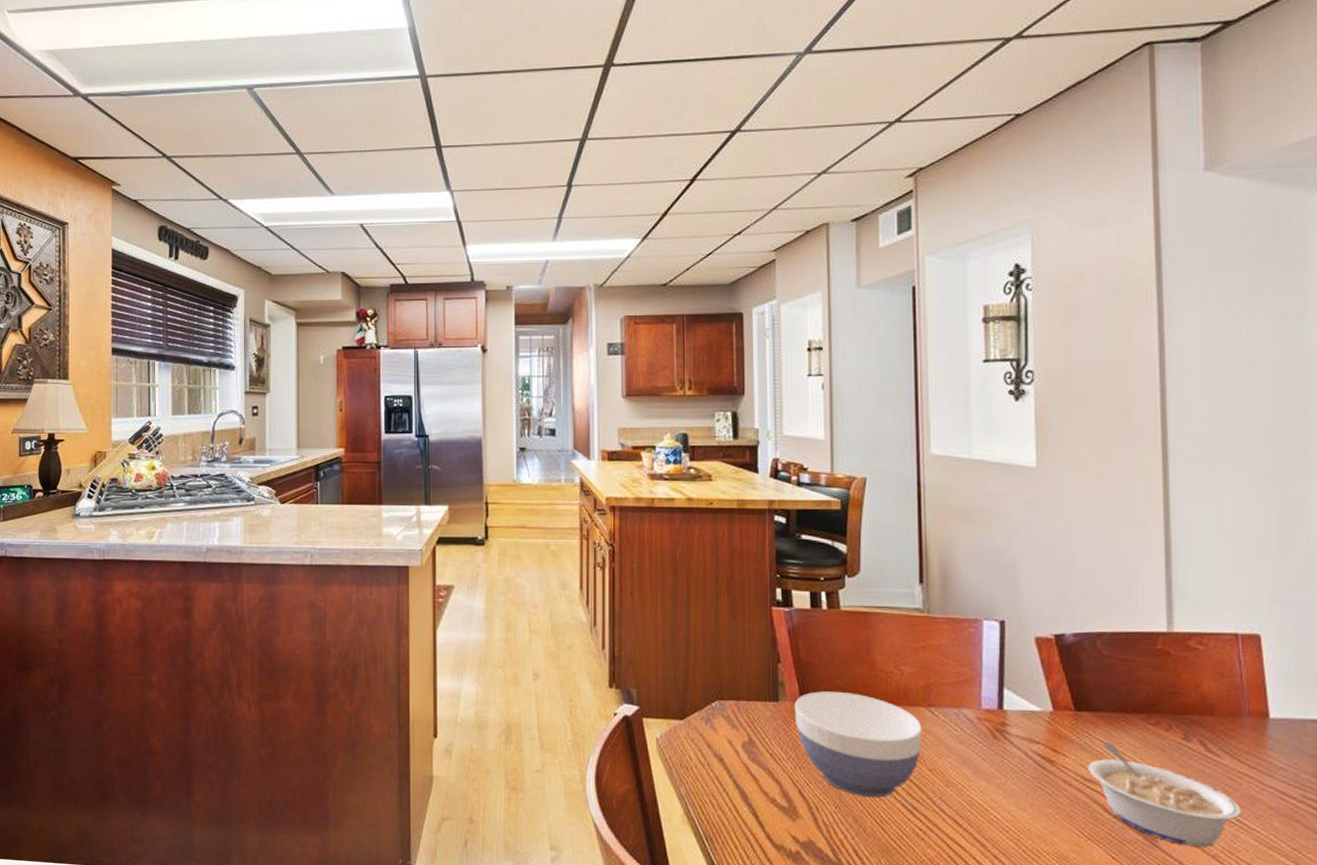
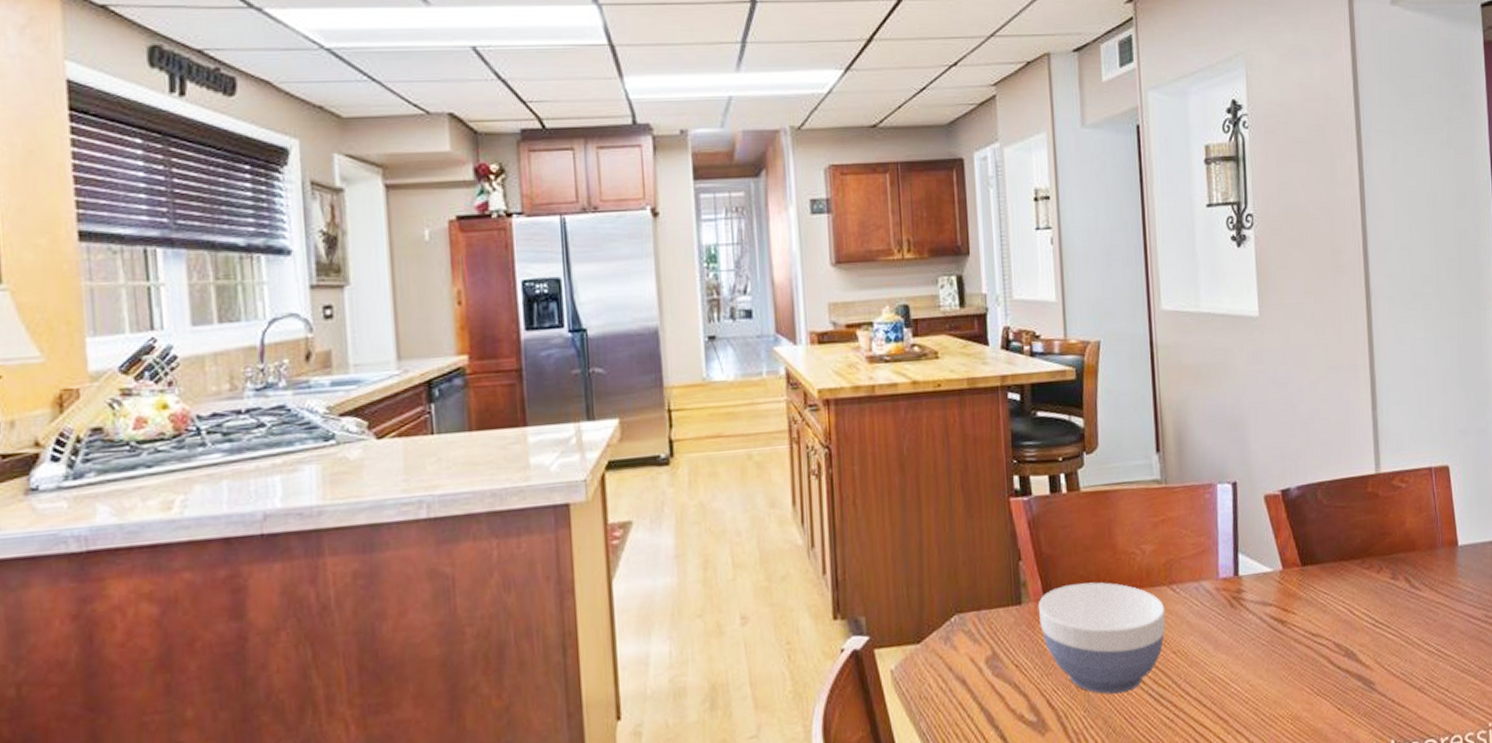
legume: present [1088,742,1242,847] -> none [1314,593,1440,684]

